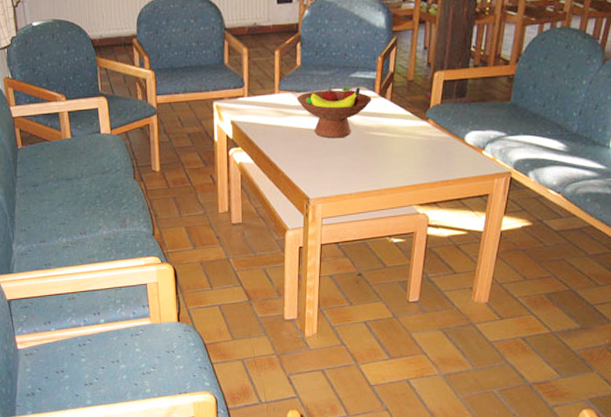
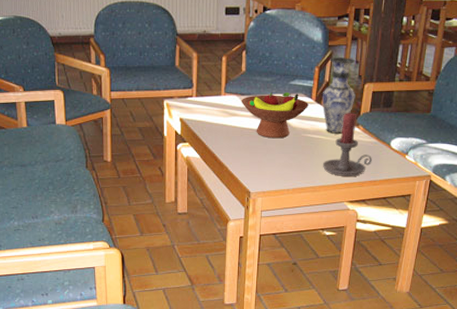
vase: none [386,43,424,130] -> present [322,57,356,134]
candle holder: none [388,106,444,177] -> present [322,113,372,176]

